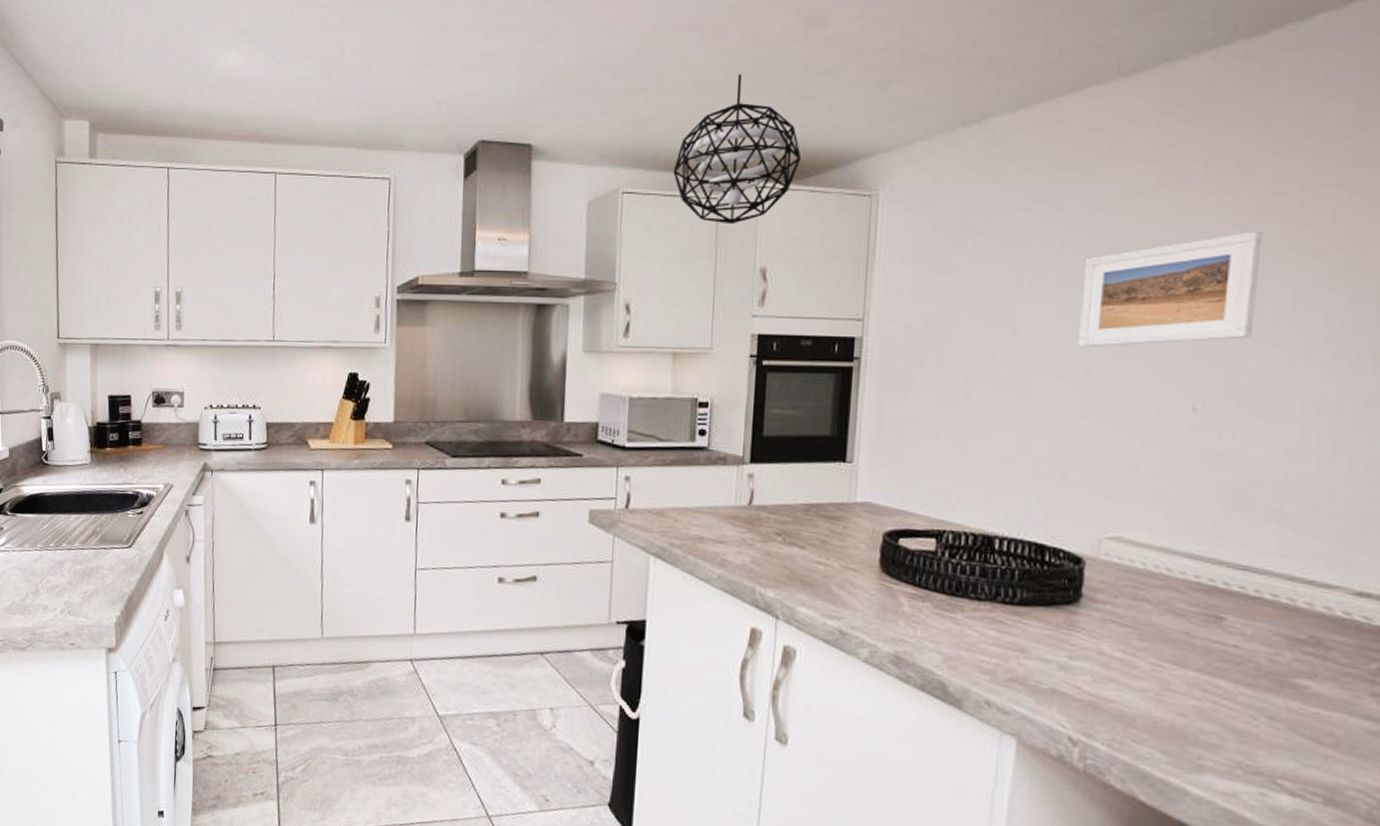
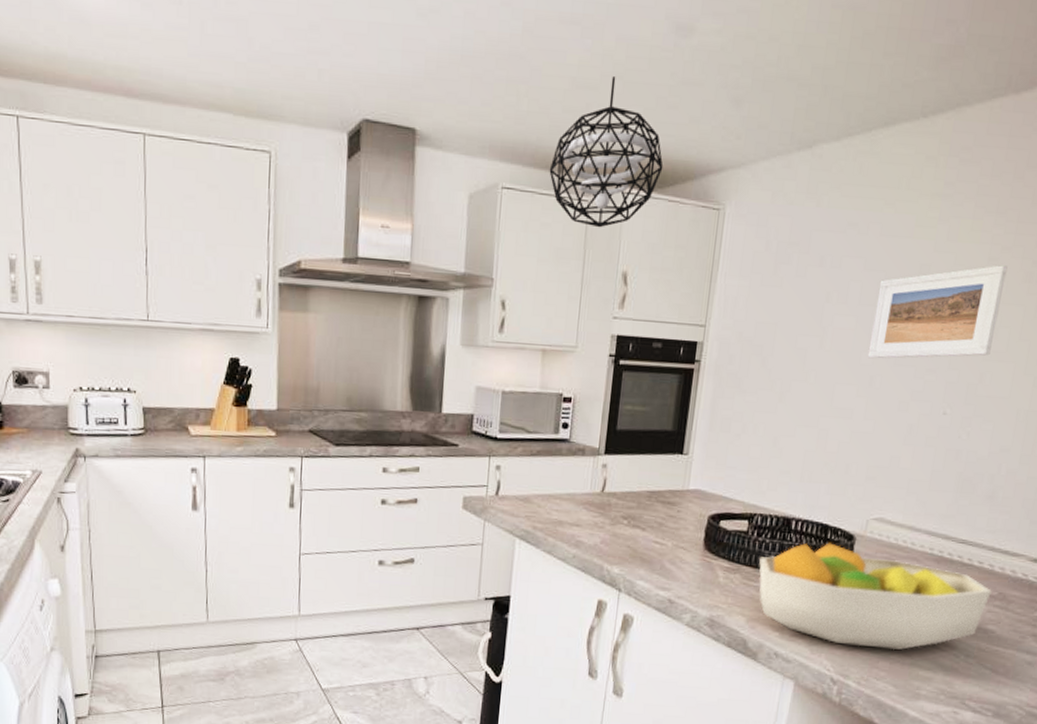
fruit bowl: none [955,566,1298,706] -> present [758,542,992,651]

